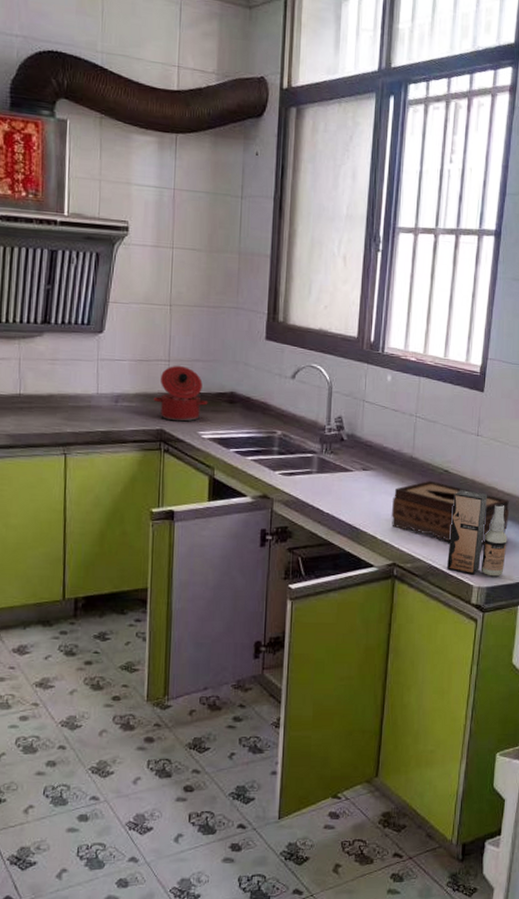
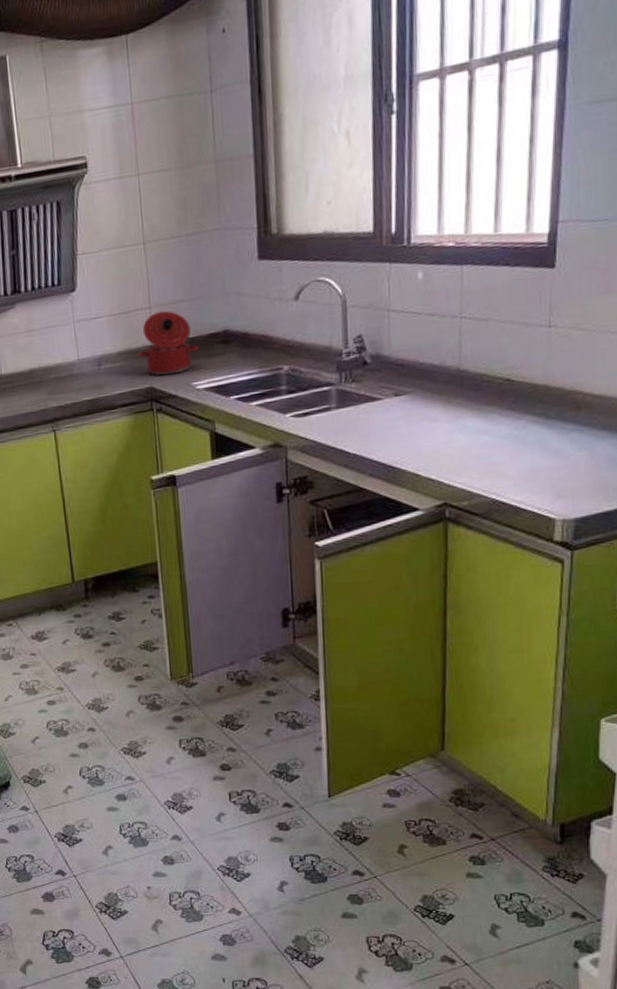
tissue box: present [391,480,510,544] -> none [436,394,603,467]
spray bottle: present [447,490,508,577] -> none [517,400,602,506]

